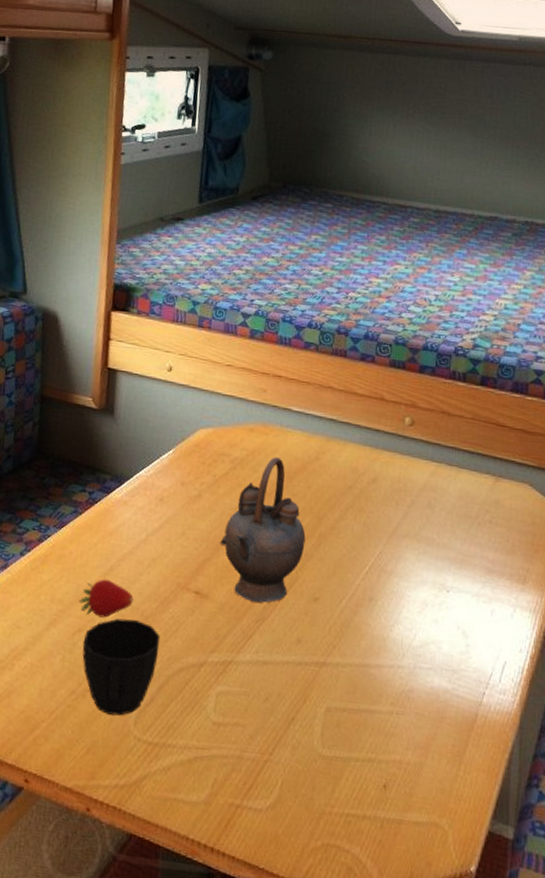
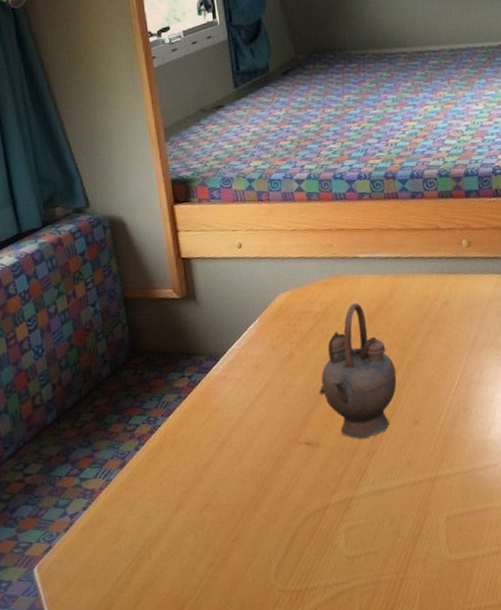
fruit: present [79,579,134,618] -> none [200,452,251,490]
cup: present [82,618,161,716] -> none [211,482,284,576]

